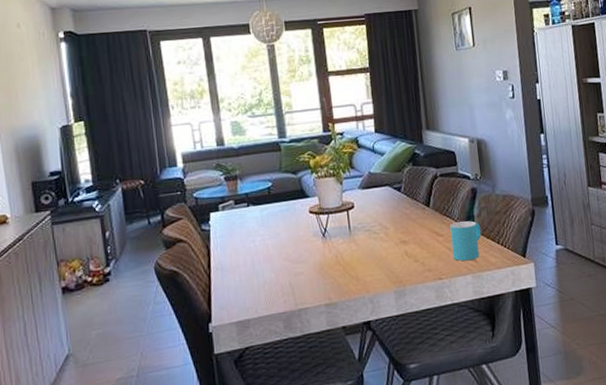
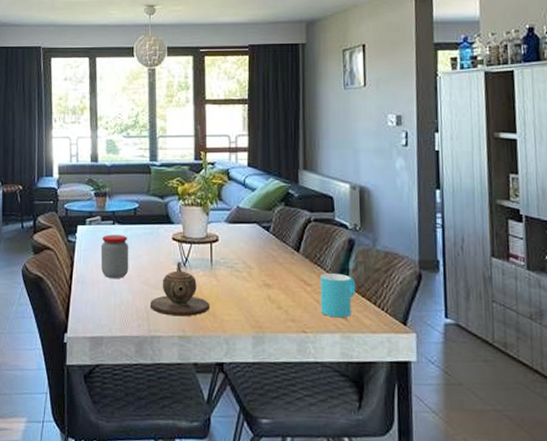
jar: none [237,215,269,261] -> present [100,234,129,278]
teapot: none [293,233,352,287] -> present [149,262,209,317]

